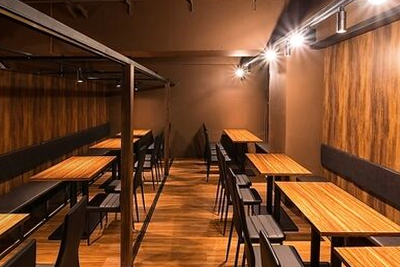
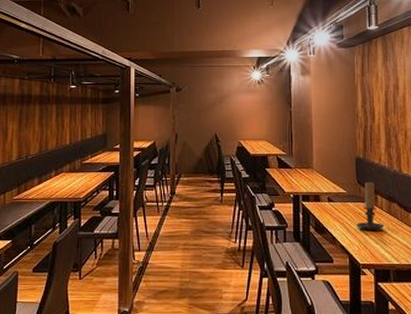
candle holder: none [319,164,342,206] -> present [356,181,385,232]

